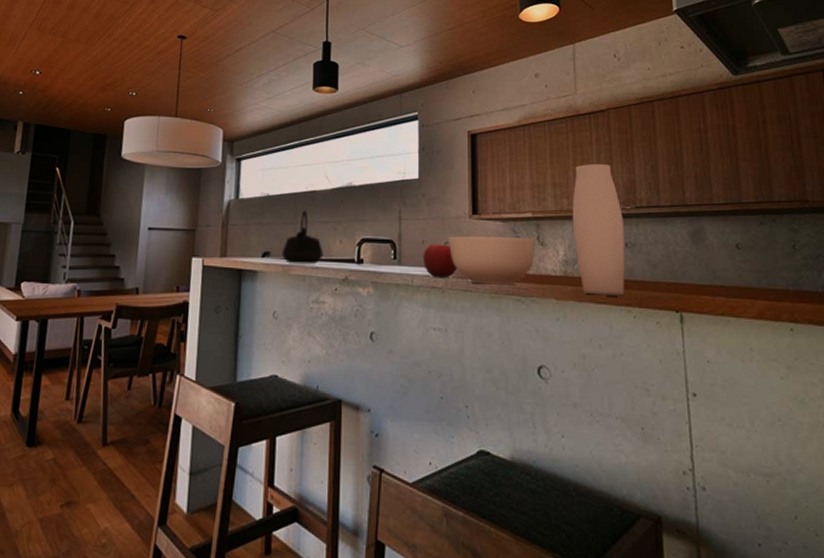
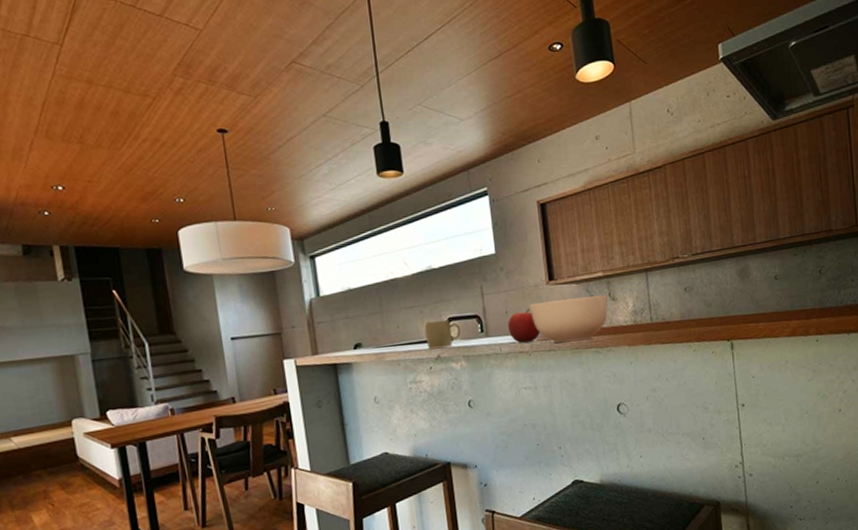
kettle: present [282,210,323,265] -> none [373,298,414,352]
mug: none [335,239,373,270] -> present [424,319,462,350]
vase: present [572,164,625,296] -> none [637,218,686,338]

